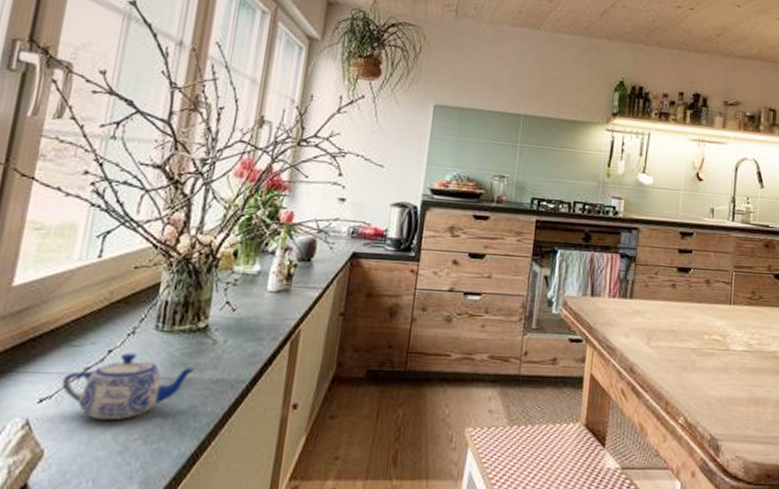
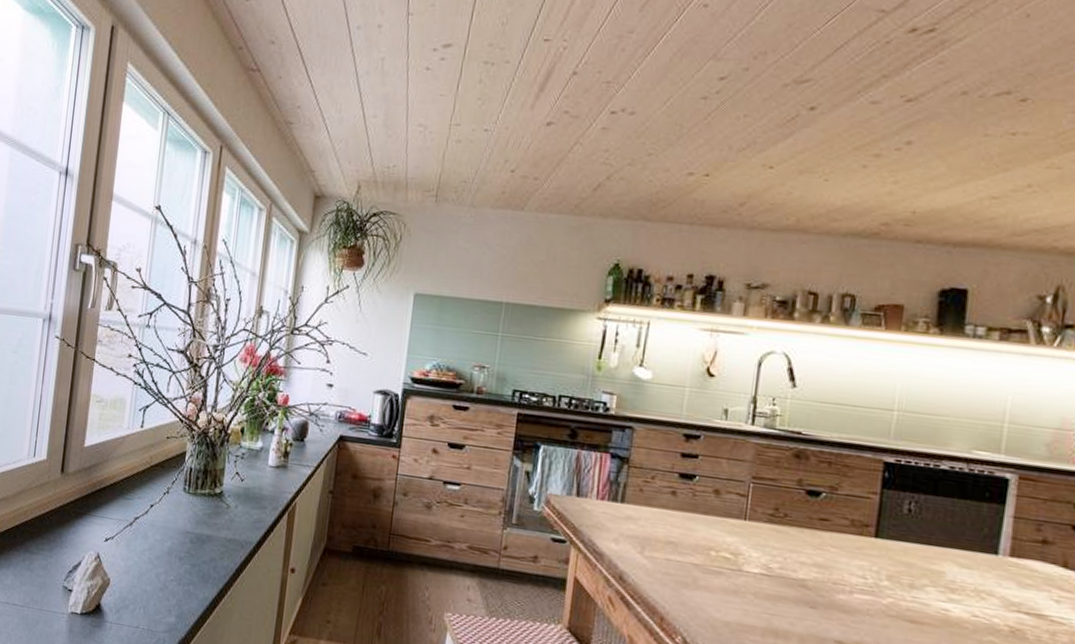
teapot: present [61,352,198,421] -> none [120,508,216,563]

